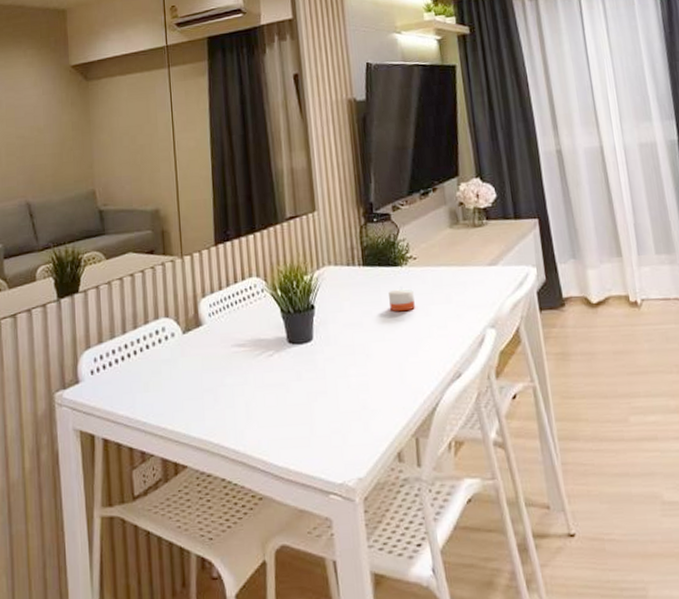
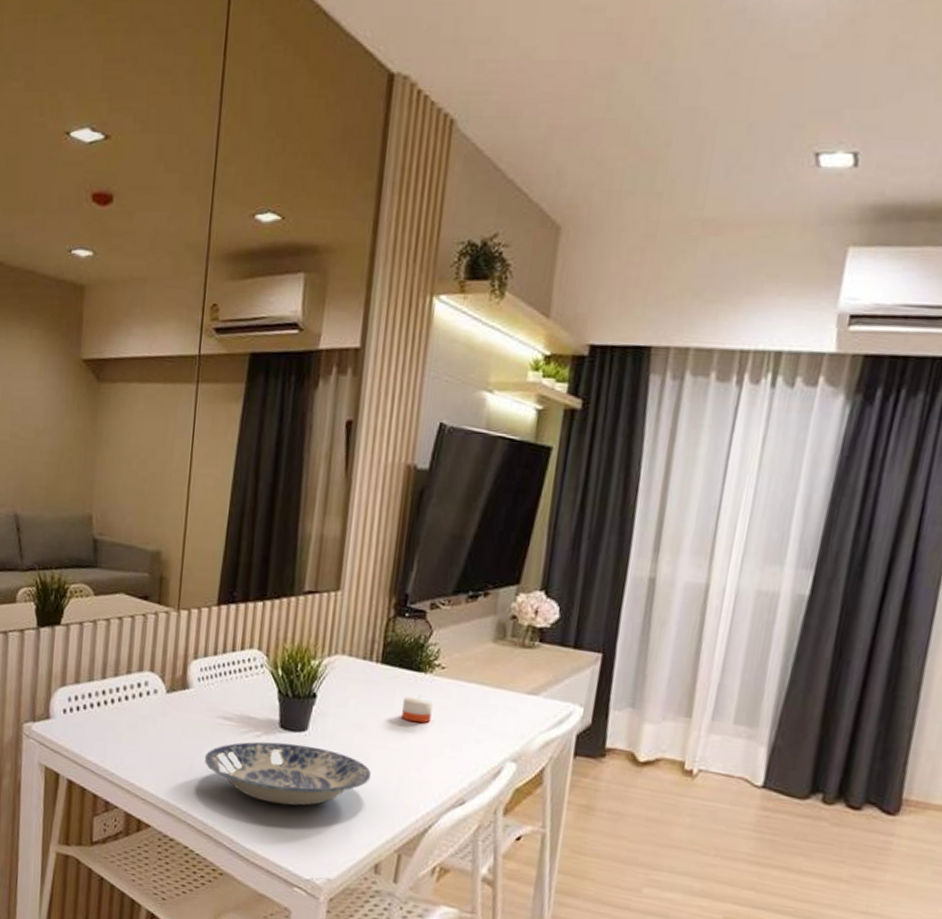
plate: none [226,354,376,417] -> present [204,741,371,806]

